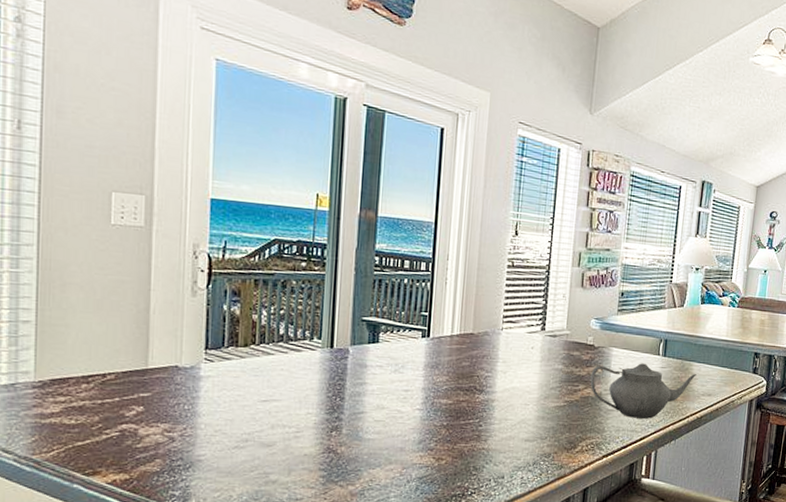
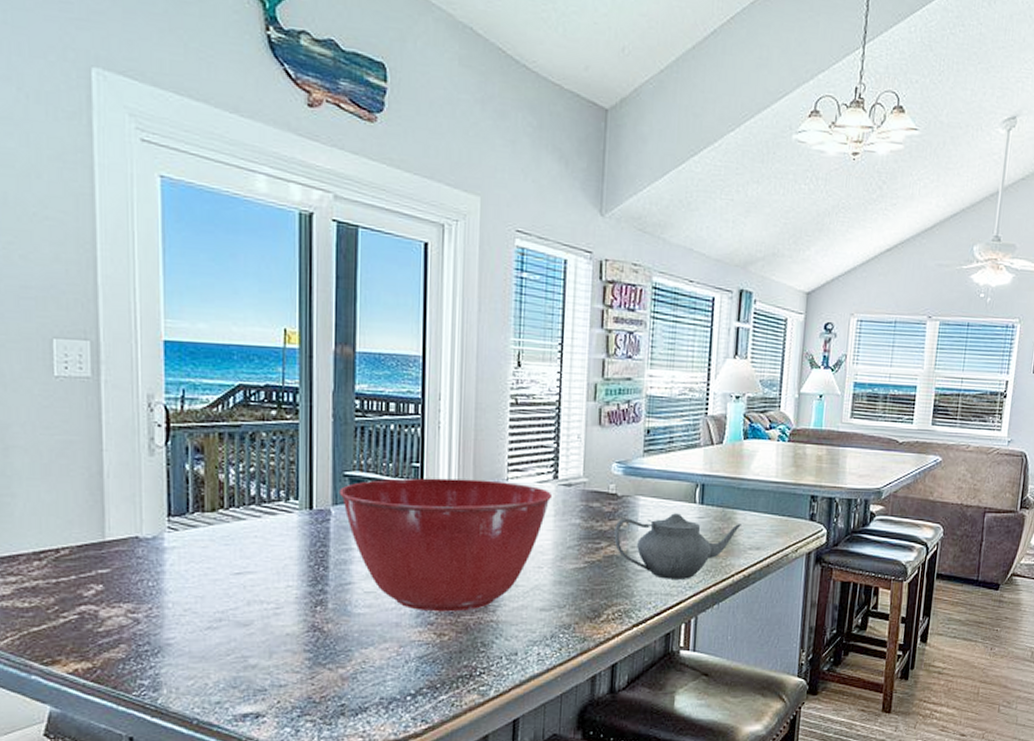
mixing bowl: none [357,324,540,440] -> present [339,478,553,612]

